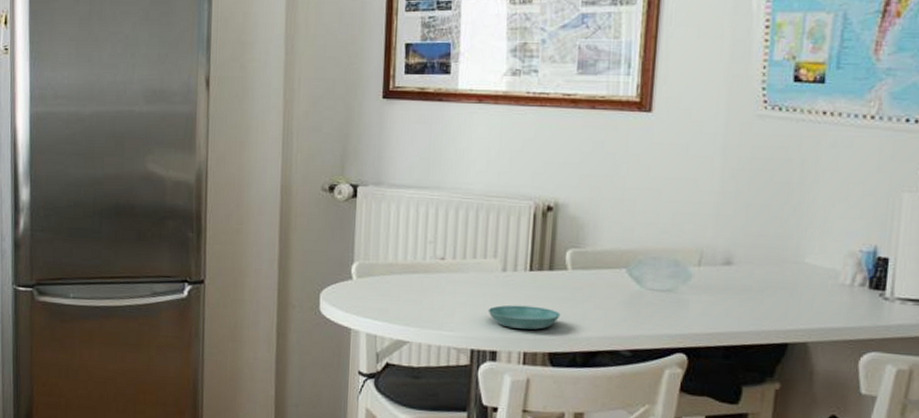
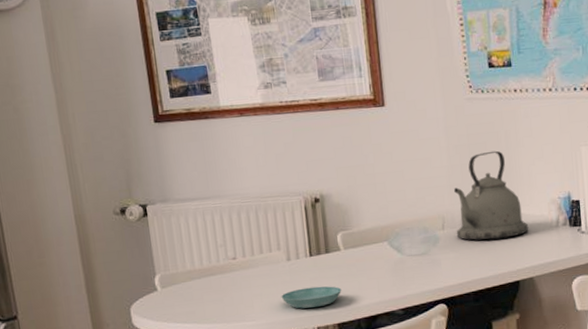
kettle: none [714,181,813,289] -> present [454,150,529,241]

